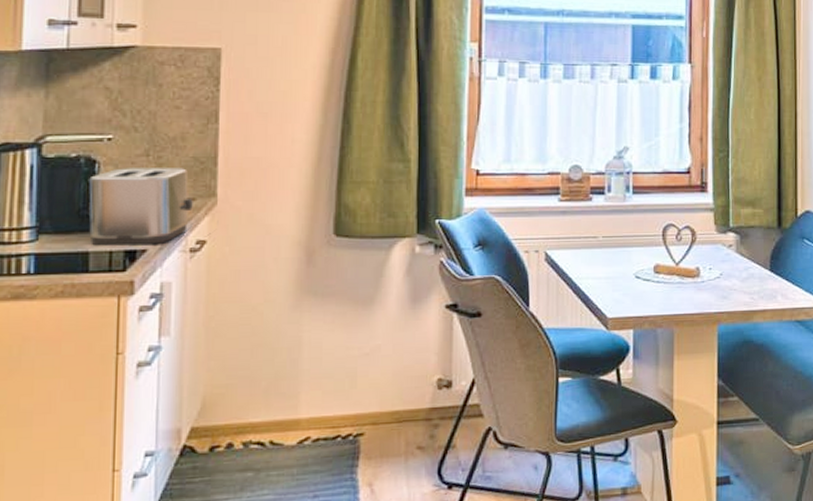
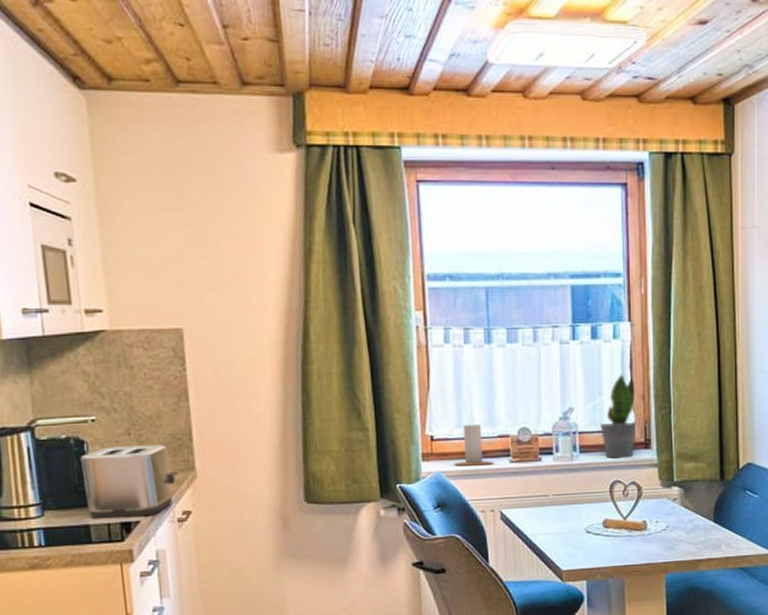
candle: none [500,143,542,203] -> present [454,408,494,466]
potted plant: none [654,115,694,201] -> present [599,374,637,459]

